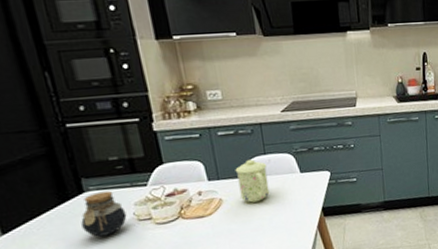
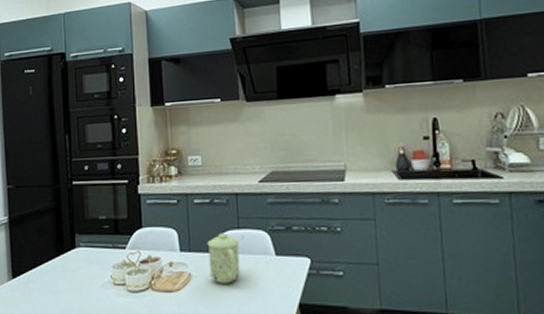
jar: present [81,190,127,237] -> none [69,249,105,295]

